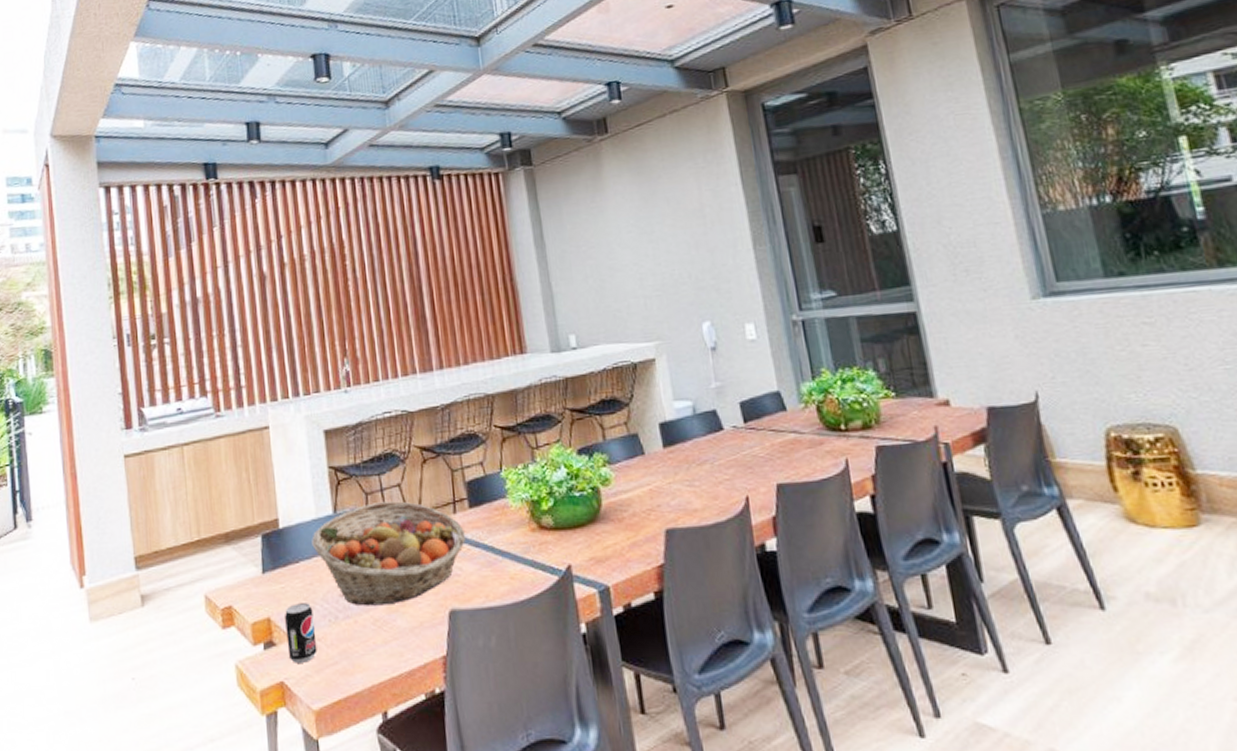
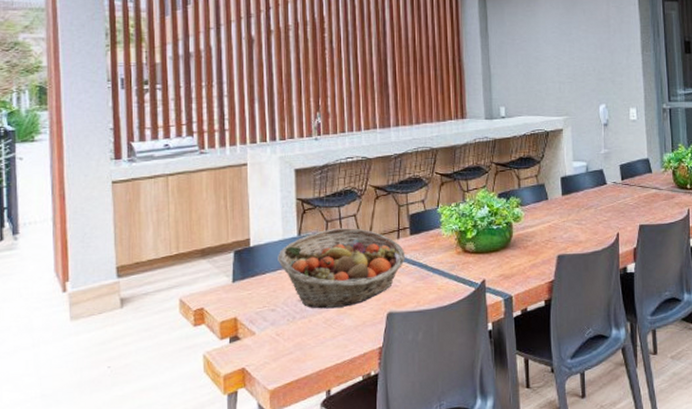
beverage can: present [285,603,318,663] -> none [250,306,276,353]

